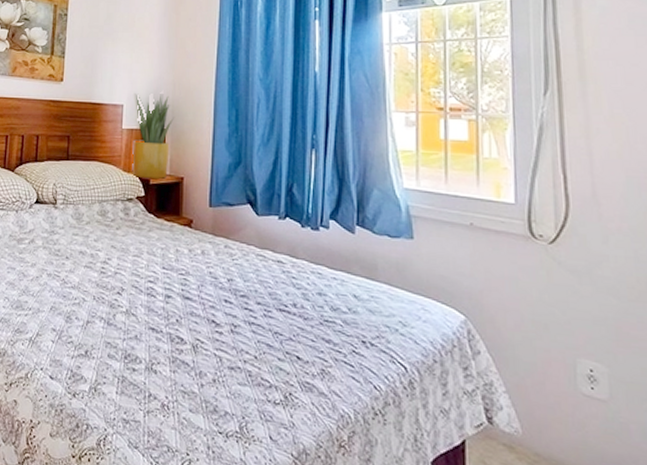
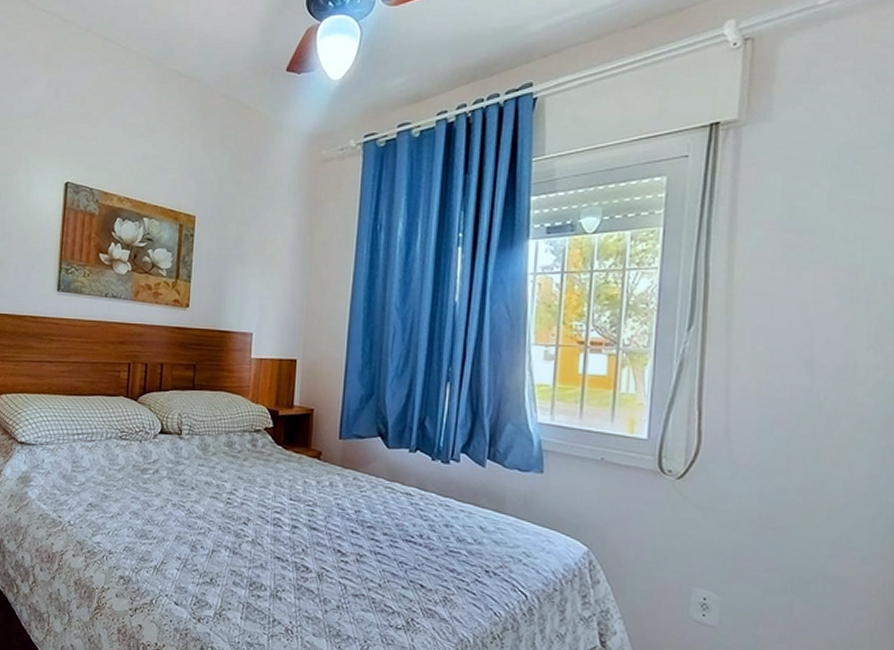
planter: present [132,93,174,180] -> none [260,321,306,411]

